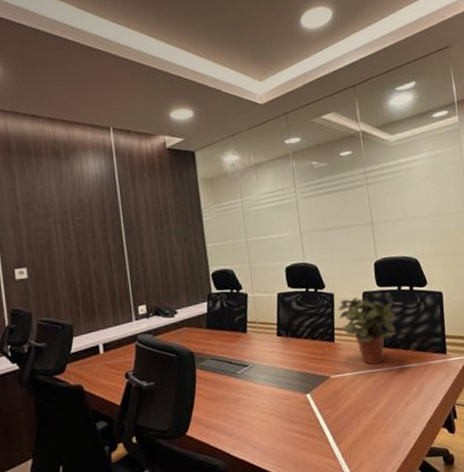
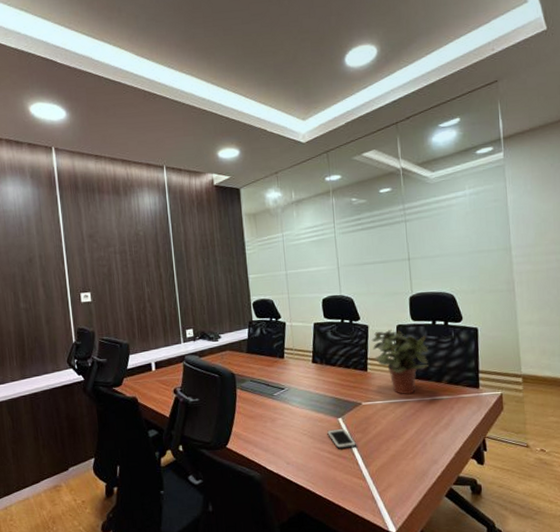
cell phone: none [295,405,326,428] -> present [327,428,356,449]

